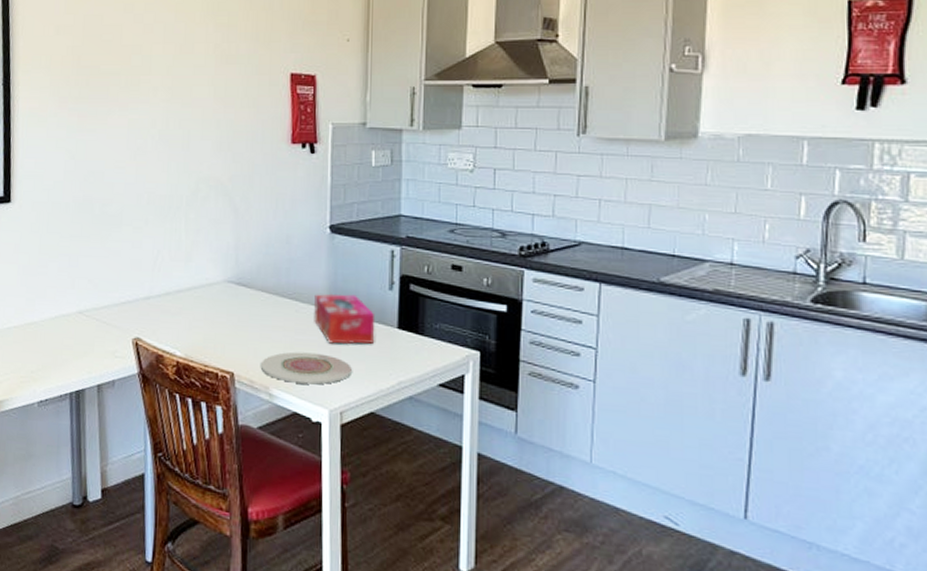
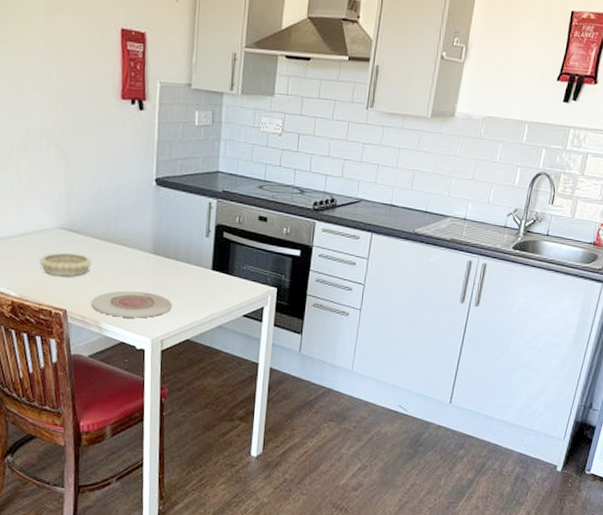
decorative bowl: none [205,309,262,336] -> present [39,253,92,277]
tissue box: present [314,293,376,345] -> none [140,239,194,284]

